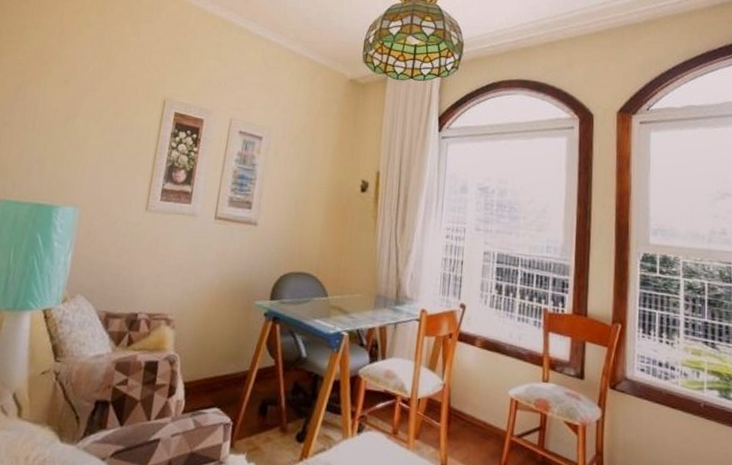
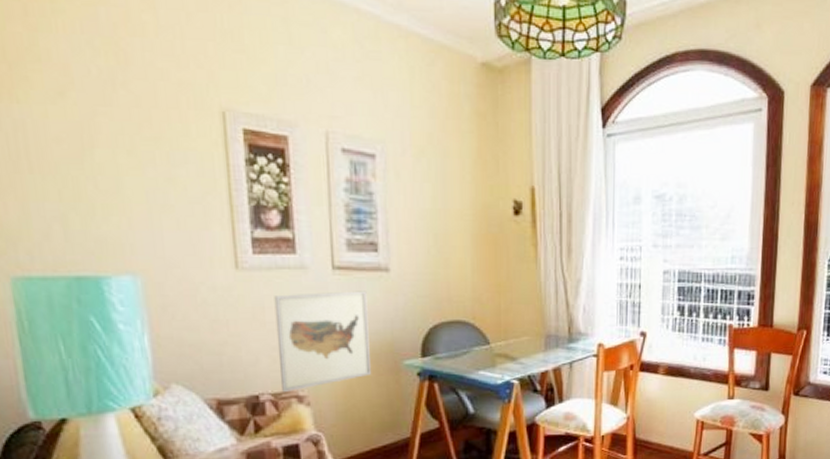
wall art: none [156,234,237,314] -> present [274,291,371,392]

